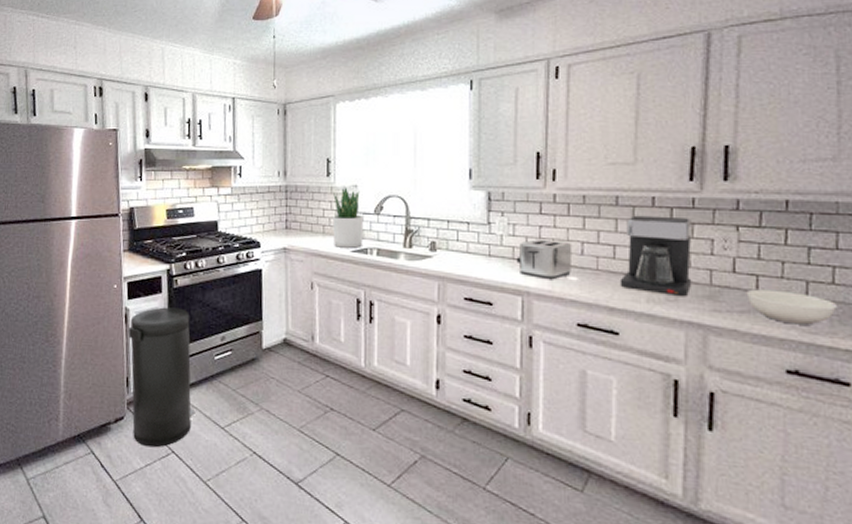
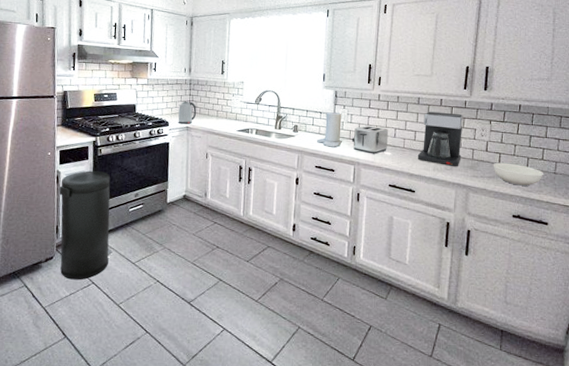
kettle: none [272,214,295,245] -> present [178,101,196,125]
planter: present [333,187,364,248] -> none [224,82,247,128]
paper towel: none [465,222,503,271] -> present [317,112,343,148]

